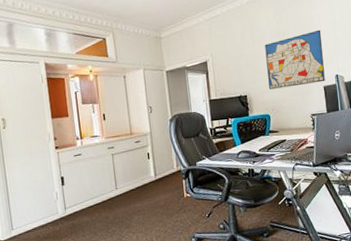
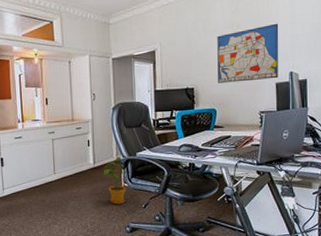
house plant: none [165,167,189,216] -> present [104,157,126,205]

